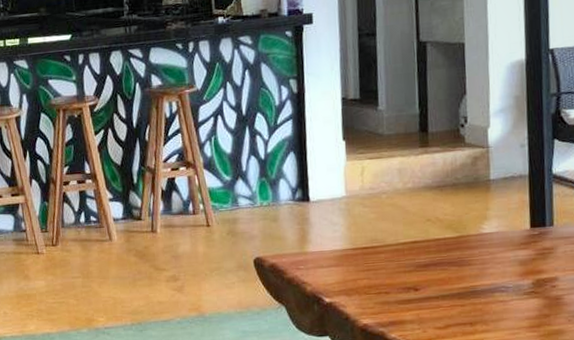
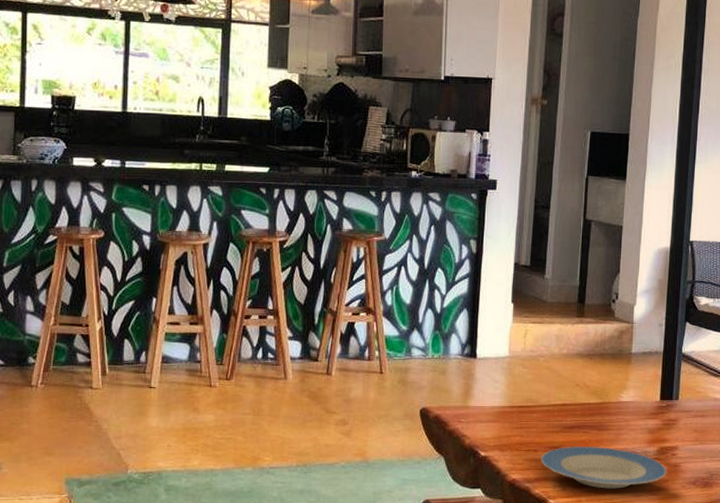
plate: none [394,284,547,329] -> present [540,447,667,489]

